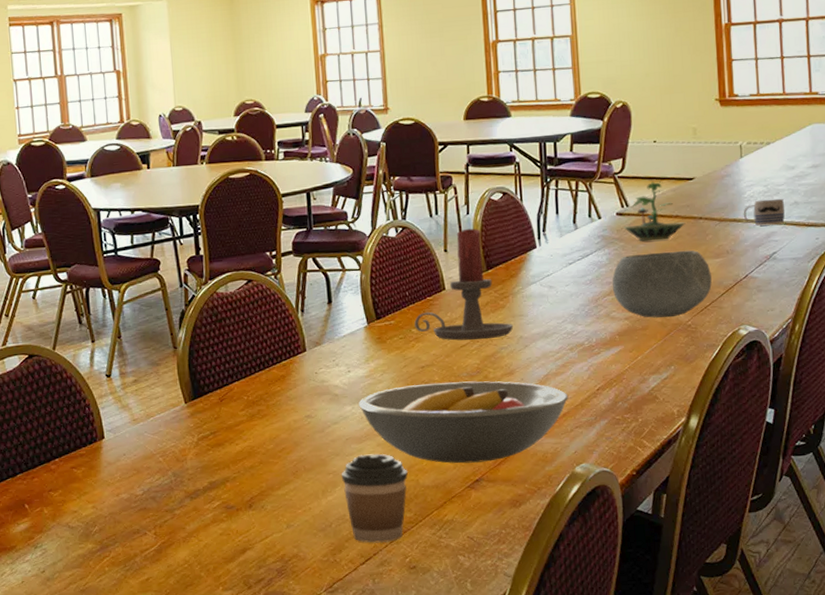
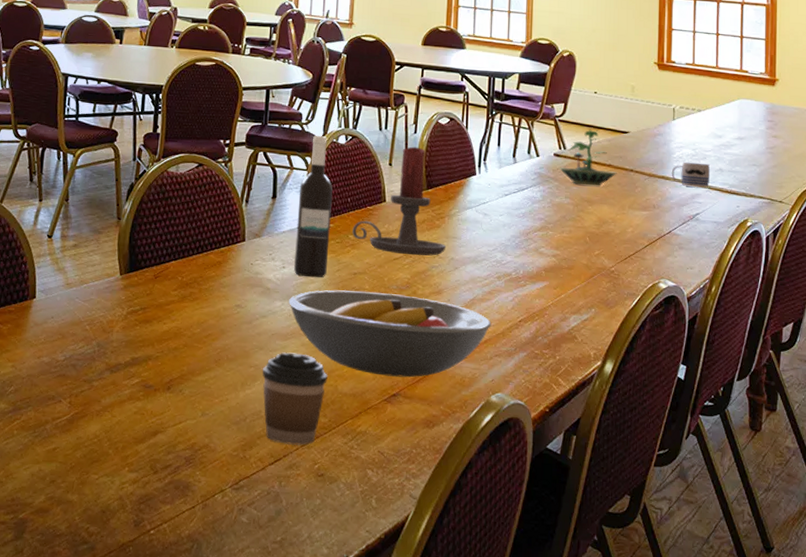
wine bottle: none [355,232,394,378] -> present [294,136,333,278]
bowl: present [612,250,712,318] -> none [543,195,637,261]

